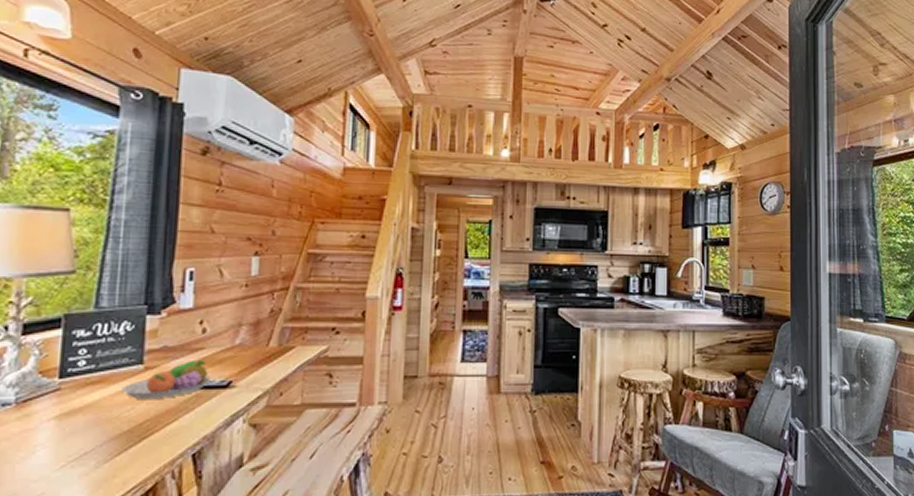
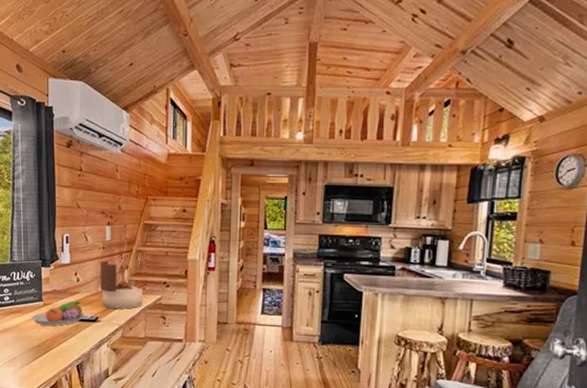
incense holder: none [238,303,301,367] -> present [100,261,142,309]

